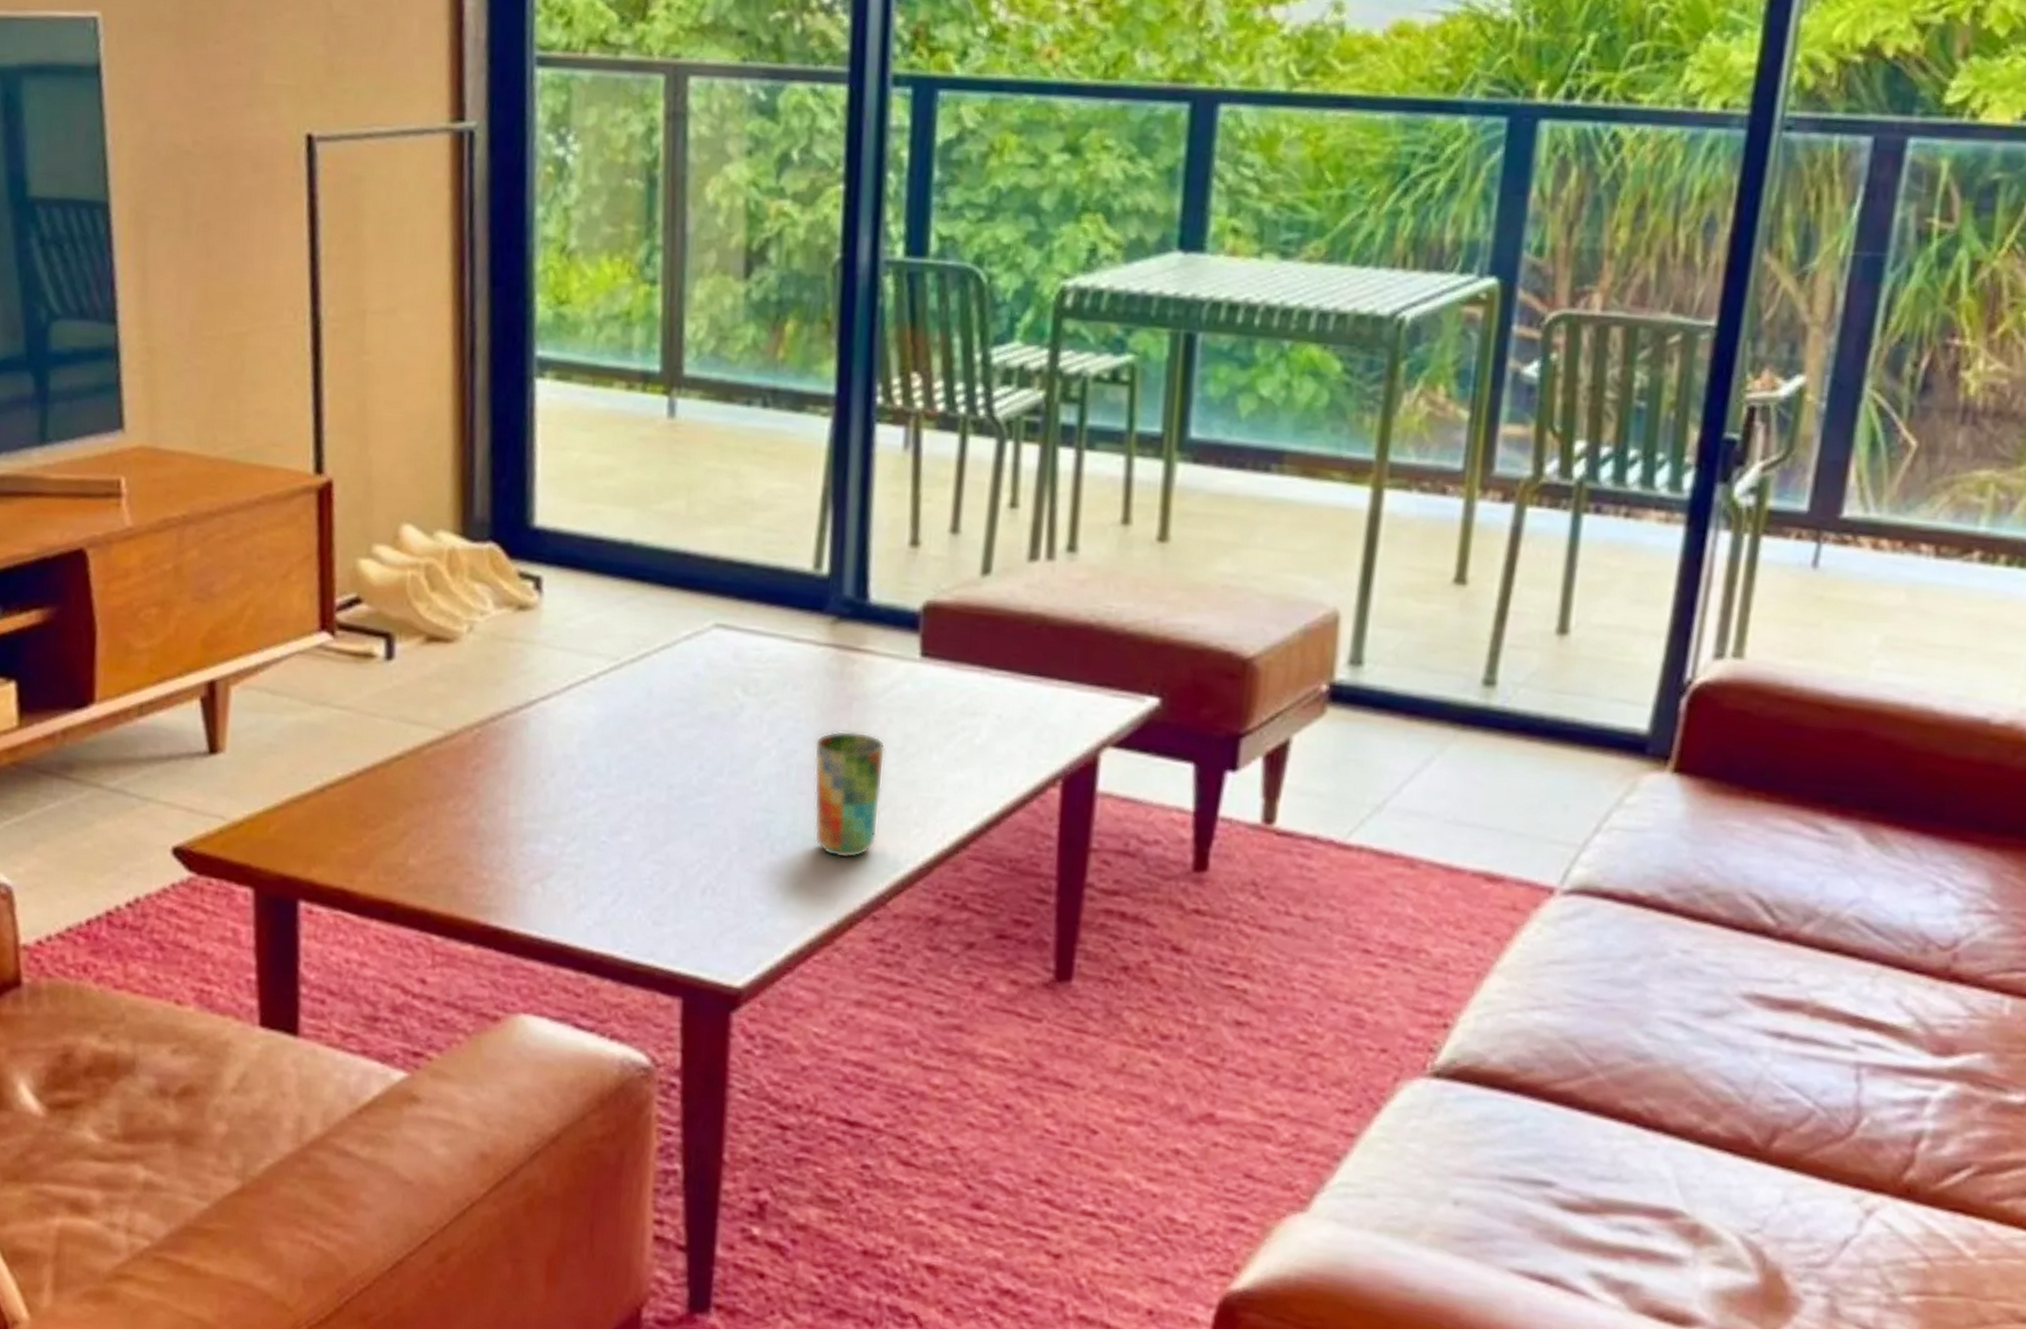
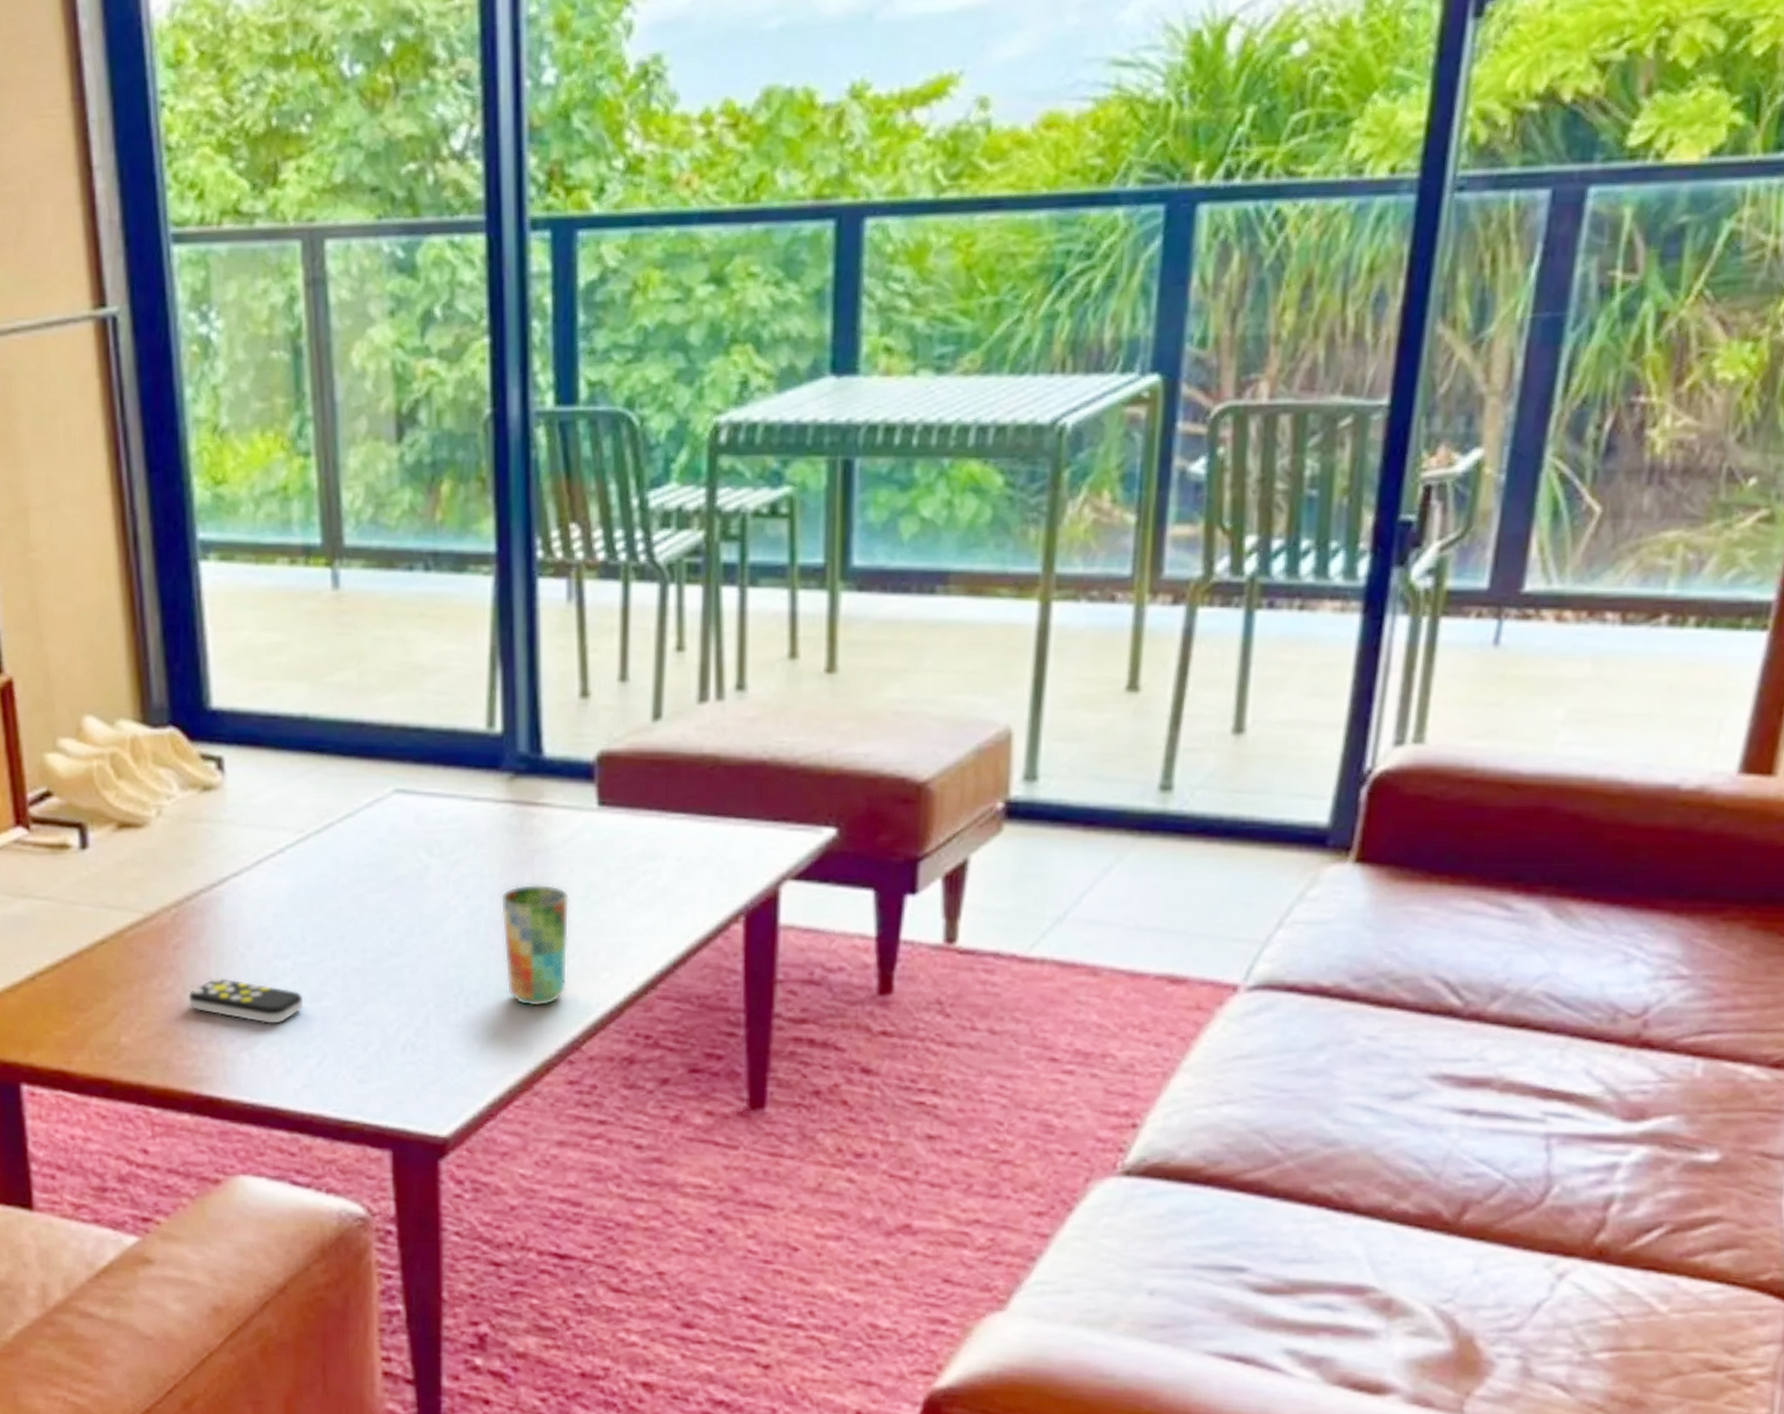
remote control: none [483,802,604,857] -> present [188,977,304,1024]

